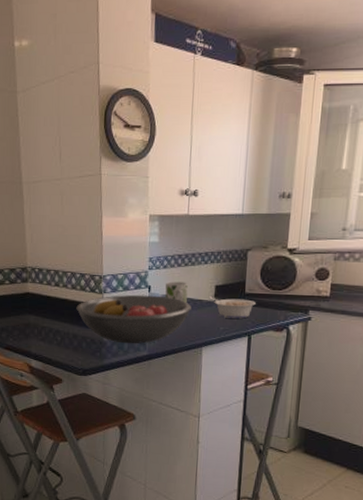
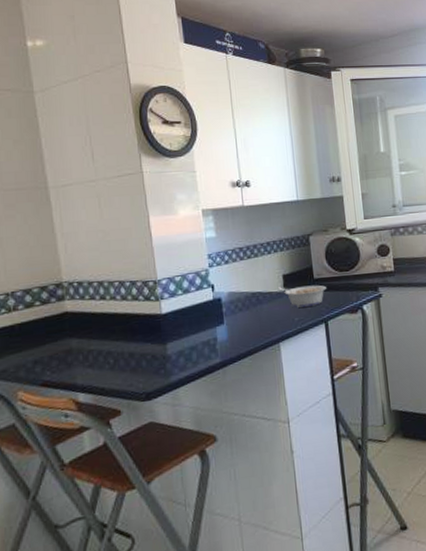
fruit bowl: present [76,294,191,344] -> none [129,294,262,354]
mug: present [165,281,188,303] -> none [230,275,256,298]

